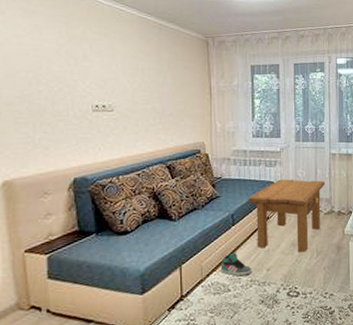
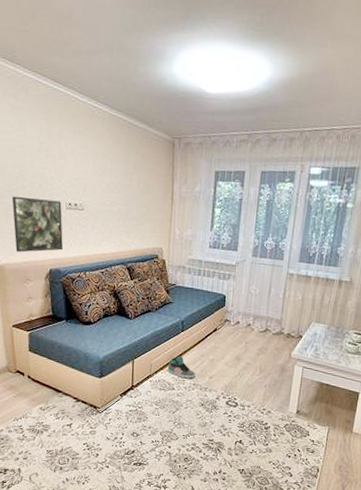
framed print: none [23,102,91,164] -> present [12,196,64,253]
side table: present [248,179,325,253] -> none [198,293,278,368]

